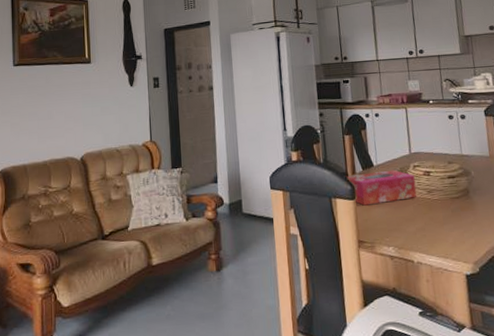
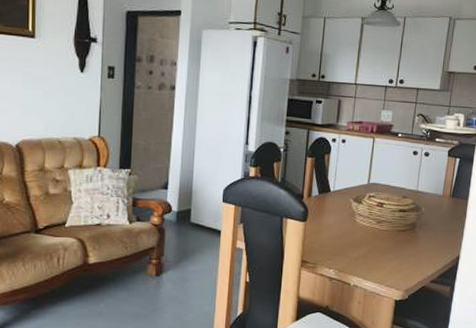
tissue box: present [347,169,417,206] -> none [302,197,368,229]

